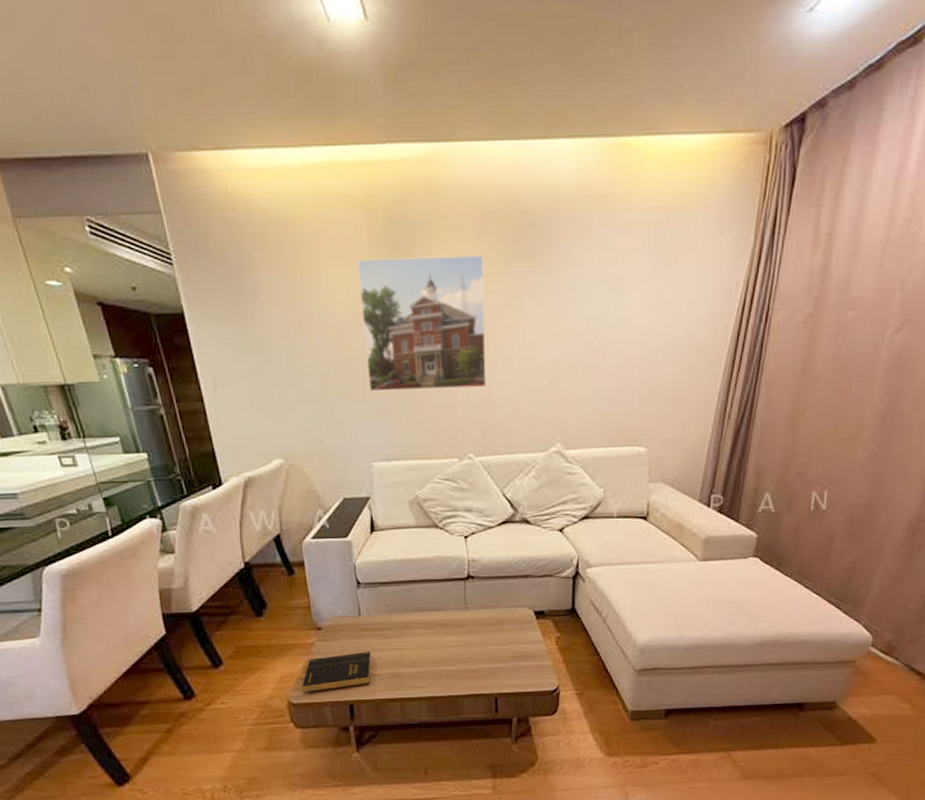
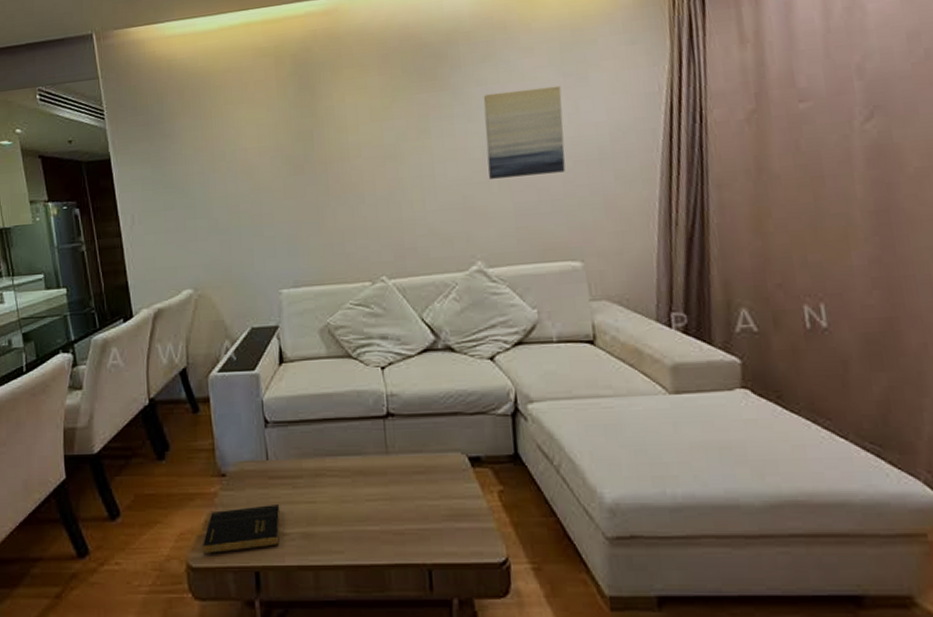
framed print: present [356,255,487,392] -> none [266,85,397,219]
wall art: none [575,272,650,364] -> present [483,85,566,179]

